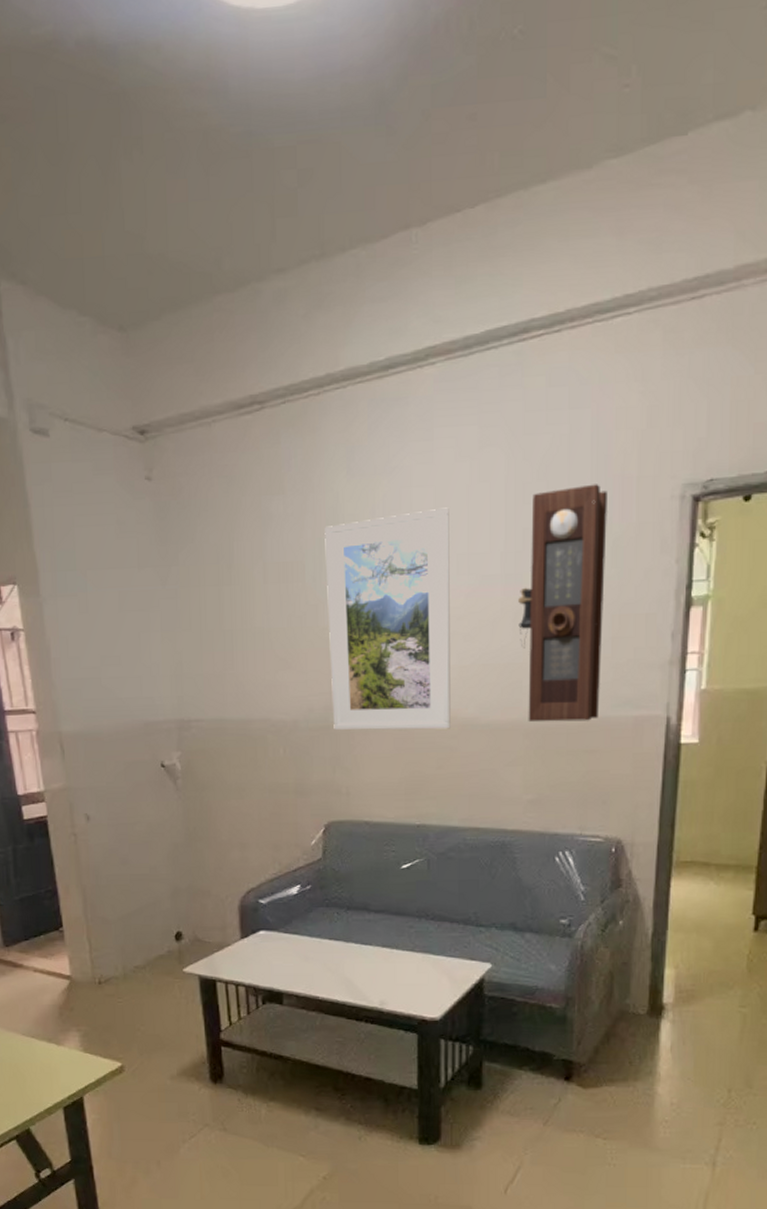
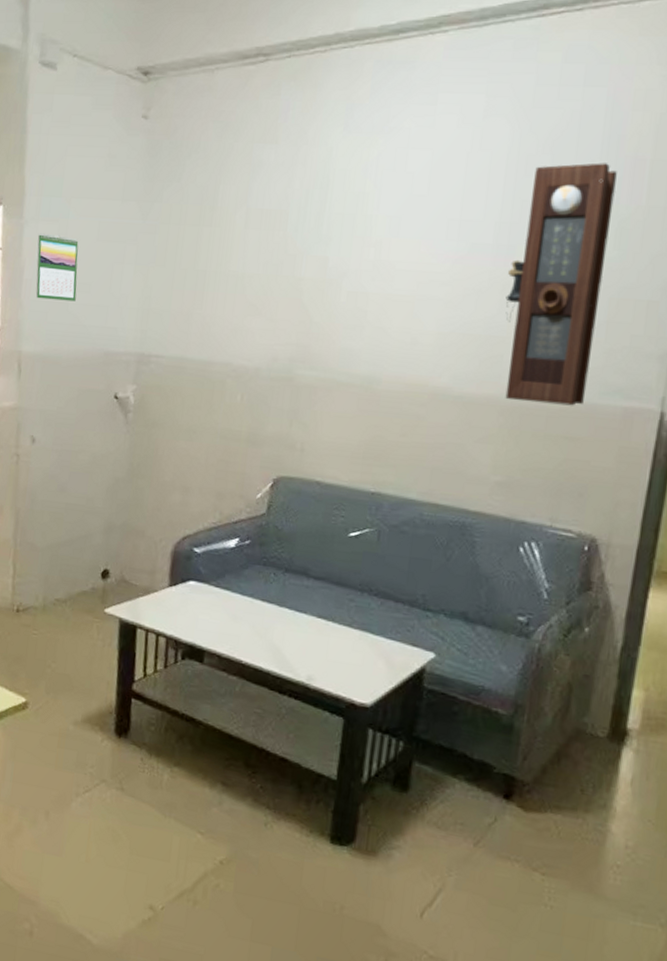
calendar: none [58,609,108,677] -> present [35,233,79,302]
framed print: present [325,507,451,731] -> none [296,171,445,396]

